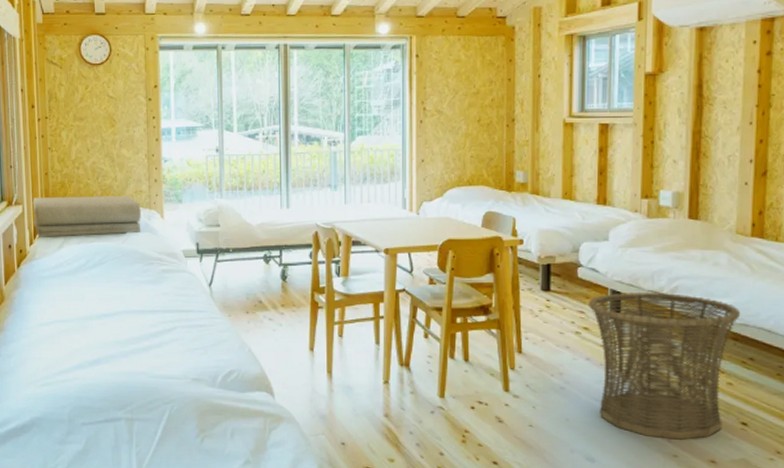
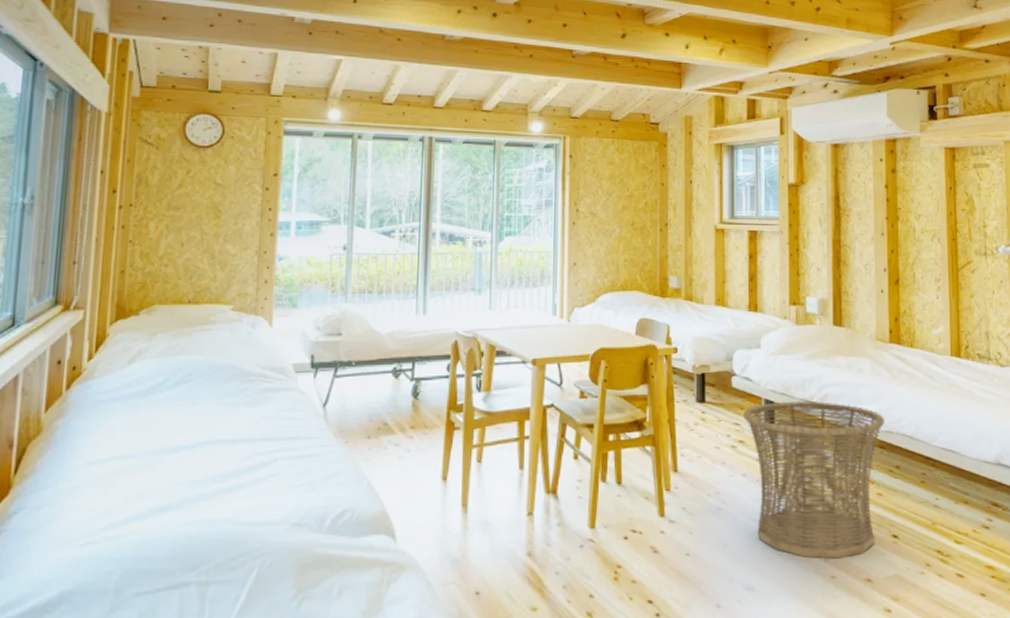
towel: present [31,195,141,237] -> none [95,298,244,350]

